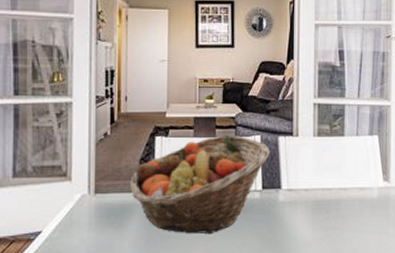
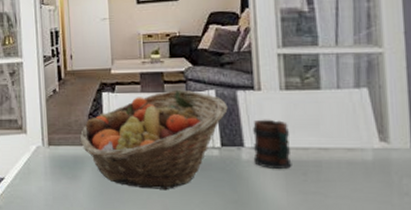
mug: none [288,163,319,209] -> present [253,119,292,170]

